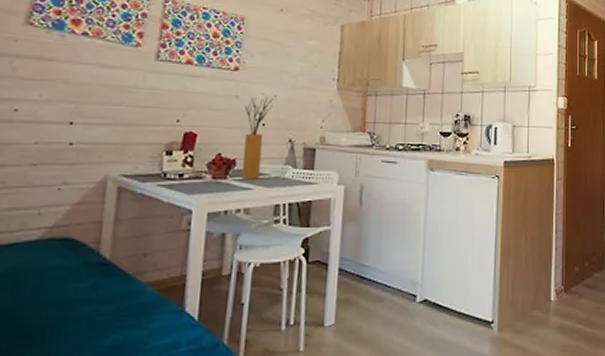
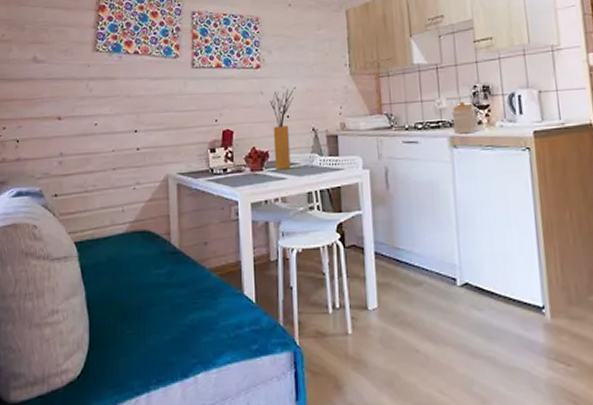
jar: none [432,127,455,159] -> present [452,101,478,134]

